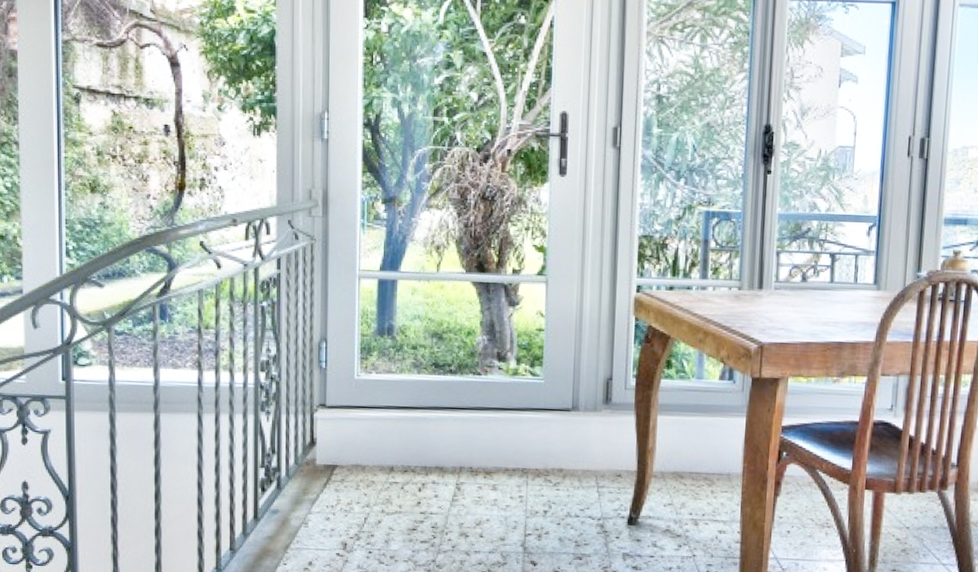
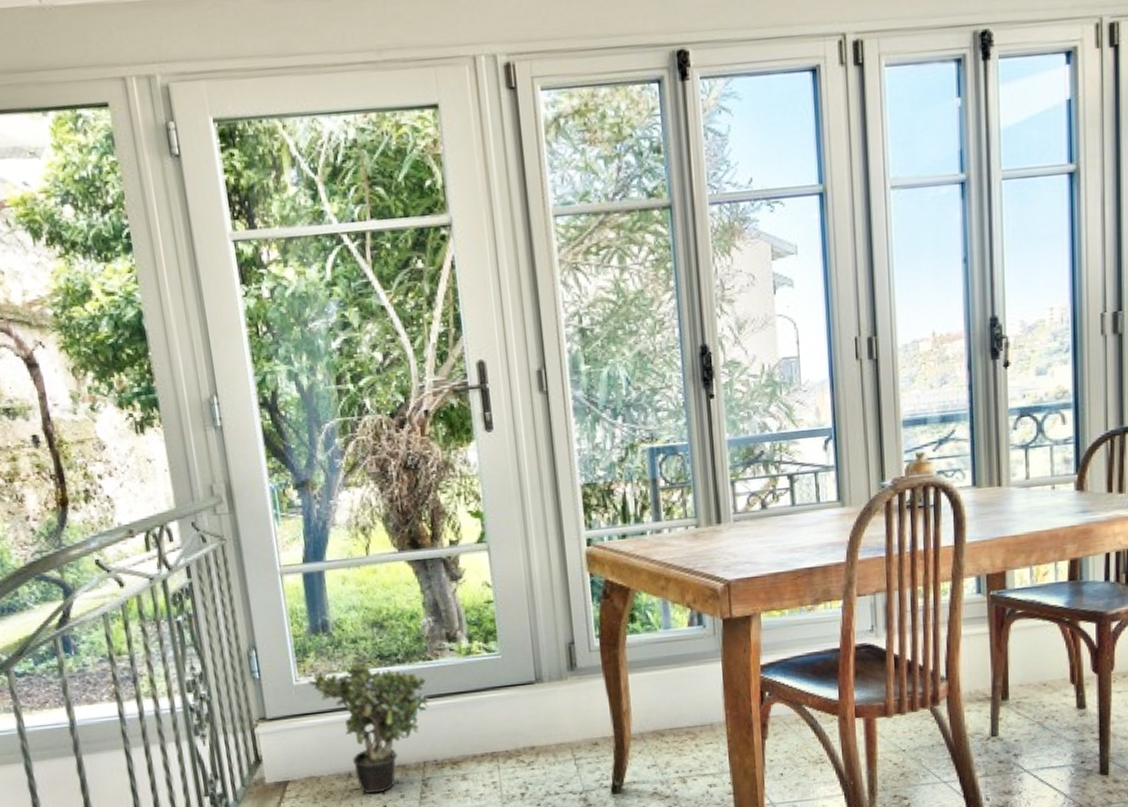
potted plant: none [367,366,474,490] -> present [307,661,429,794]

